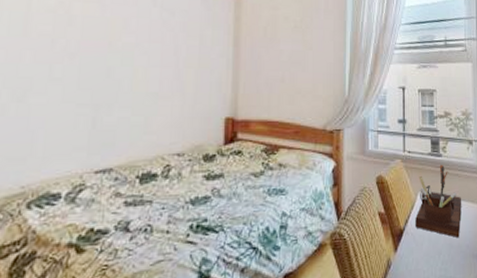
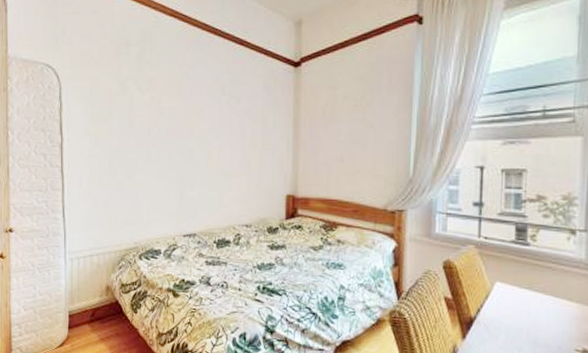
desk organizer: present [415,165,462,239] -> none [490,255,554,337]

